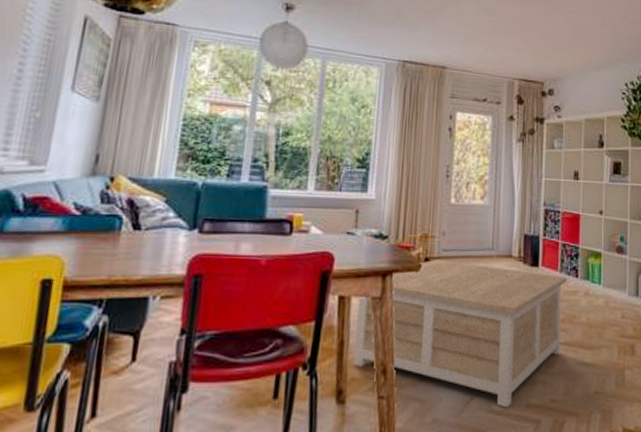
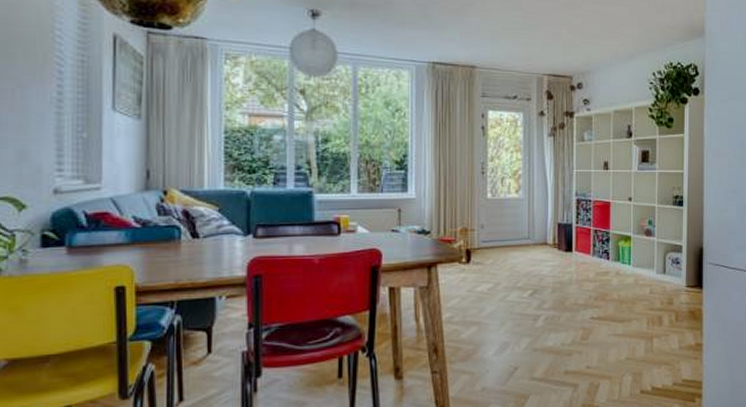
coffee table: present [353,259,567,408] -> none [407,250,599,375]

